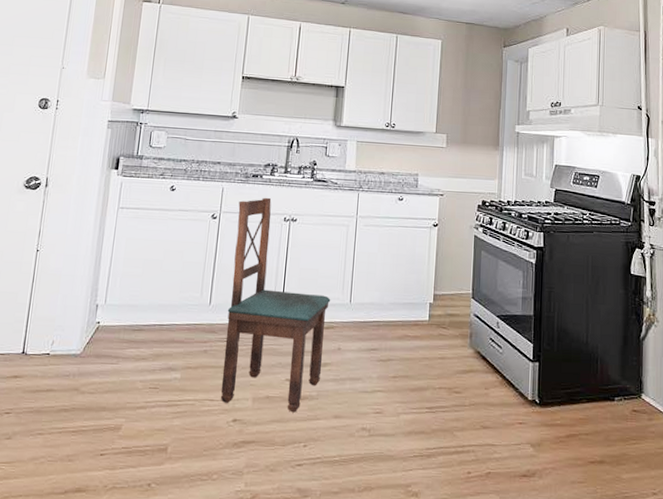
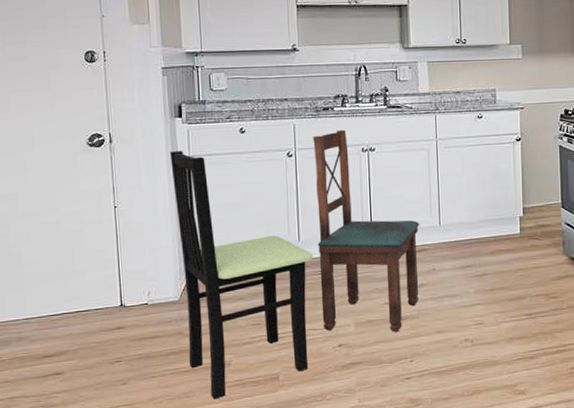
dining chair: none [78,201,221,467] -> present [170,150,313,400]

